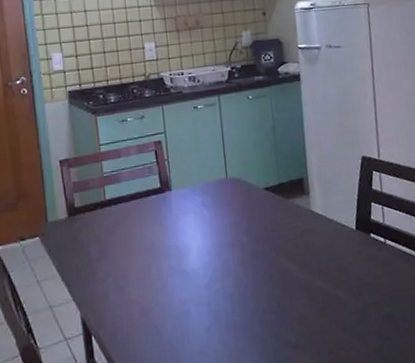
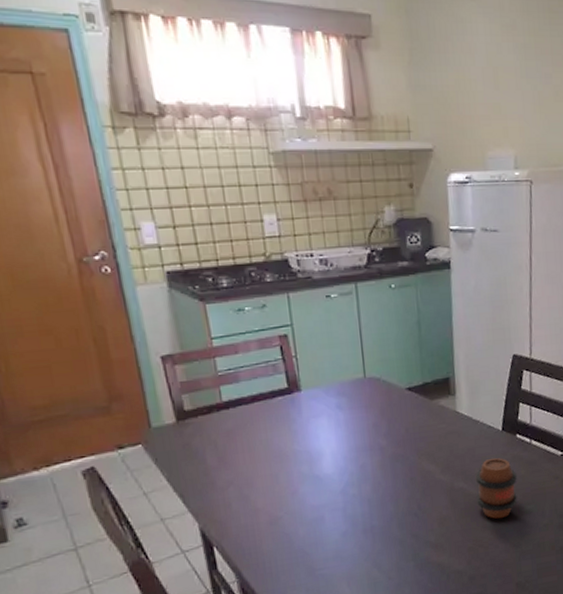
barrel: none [333,257,376,321] -> present [476,458,517,519]

